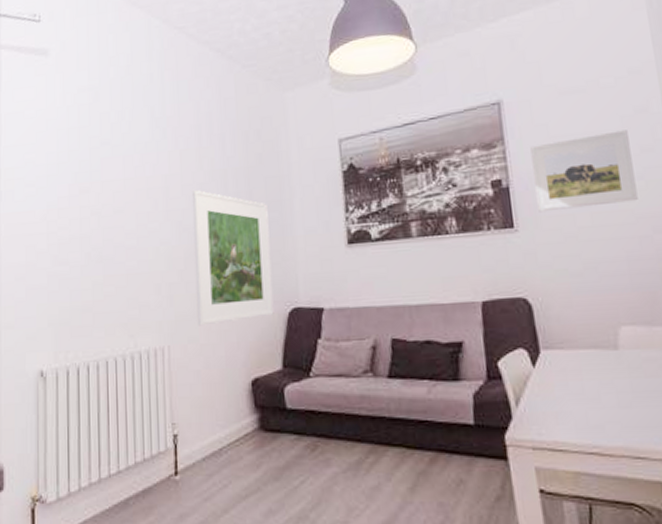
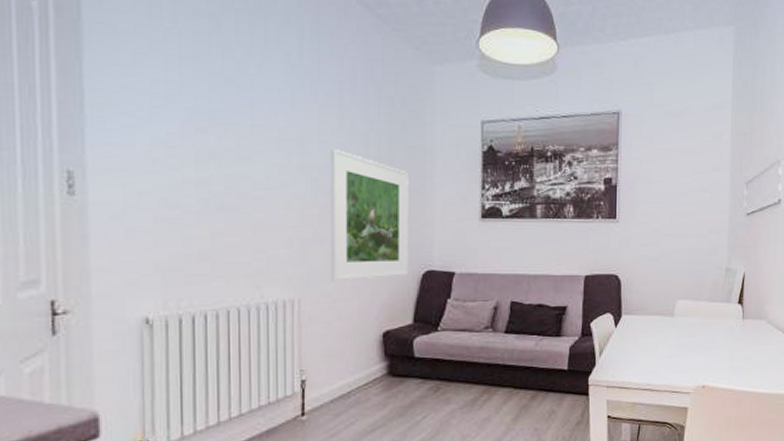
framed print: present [530,130,638,213] -> none [636,152,705,209]

